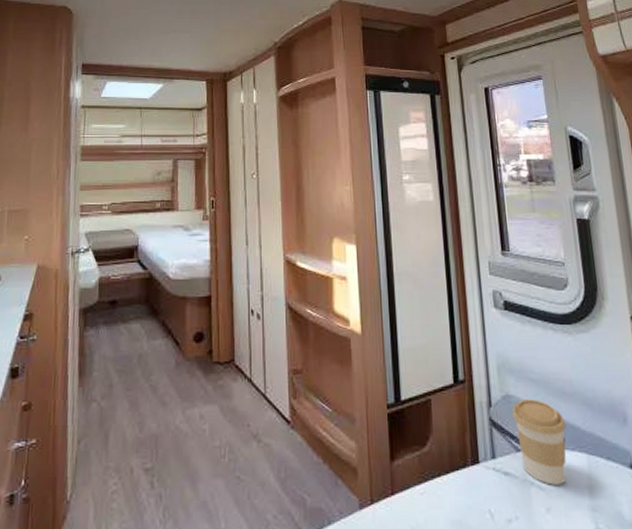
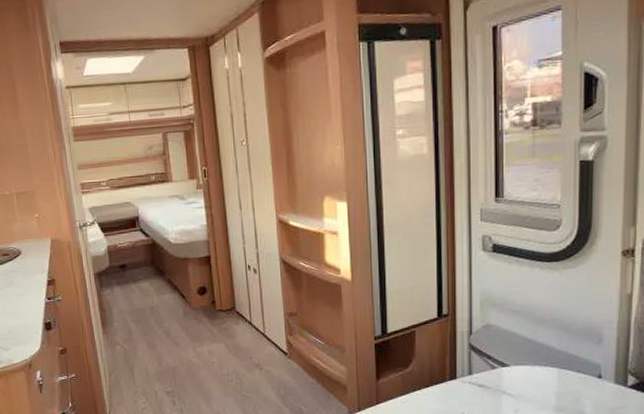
coffee cup: present [512,399,567,485] -> none [492,327,542,393]

